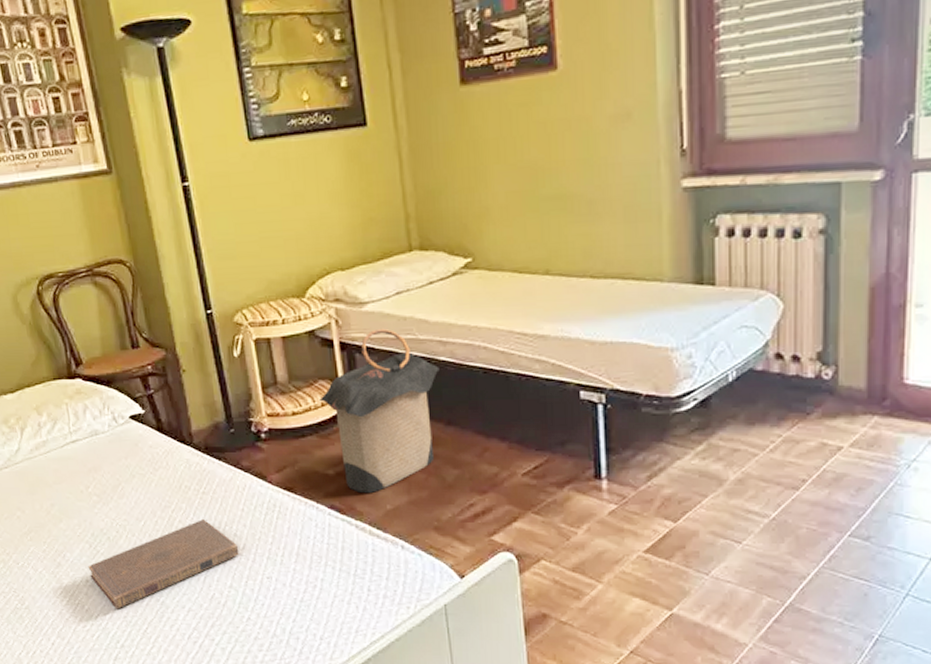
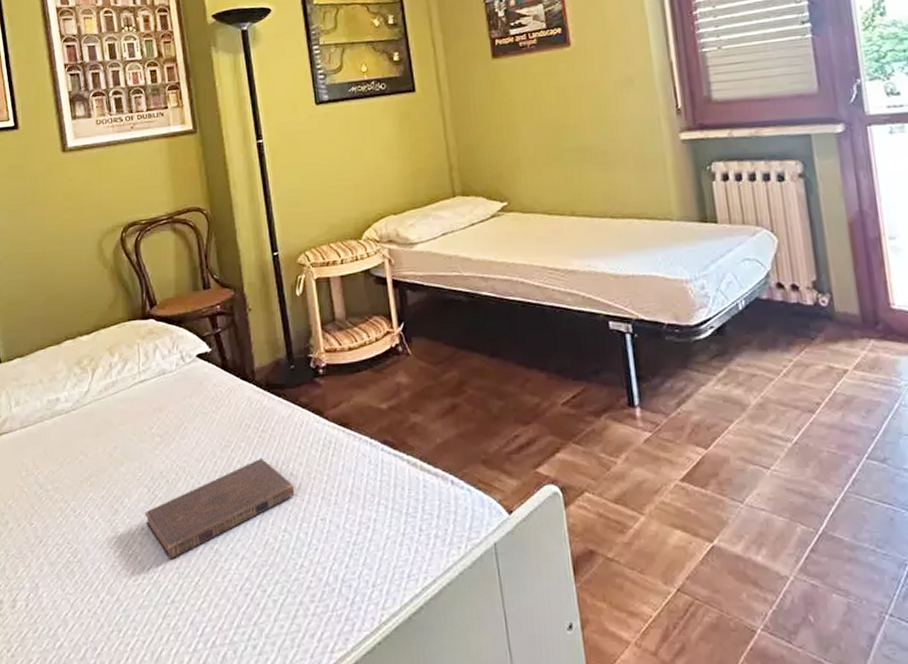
laundry hamper: present [318,328,440,494] -> none [372,266,482,428]

